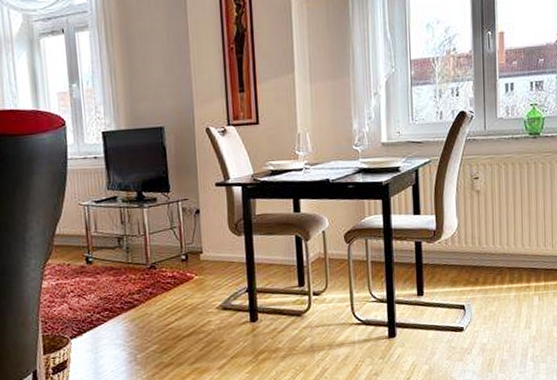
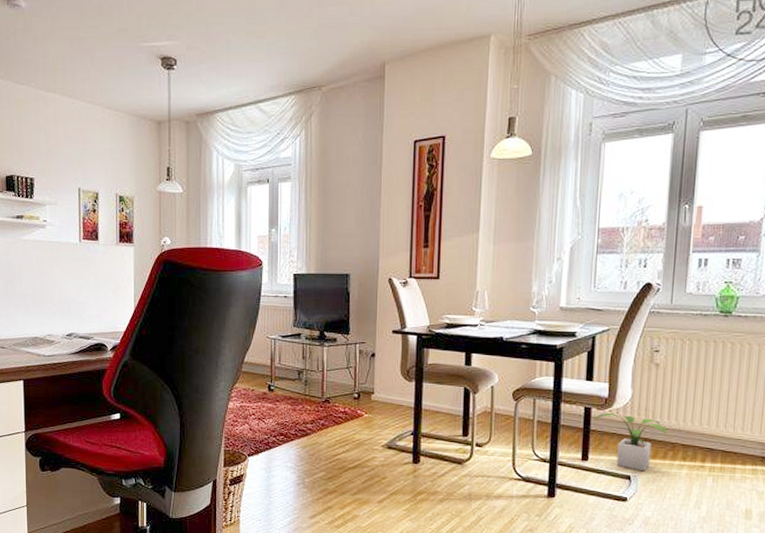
potted plant: none [426,244,493,300] -> present [595,412,666,472]

